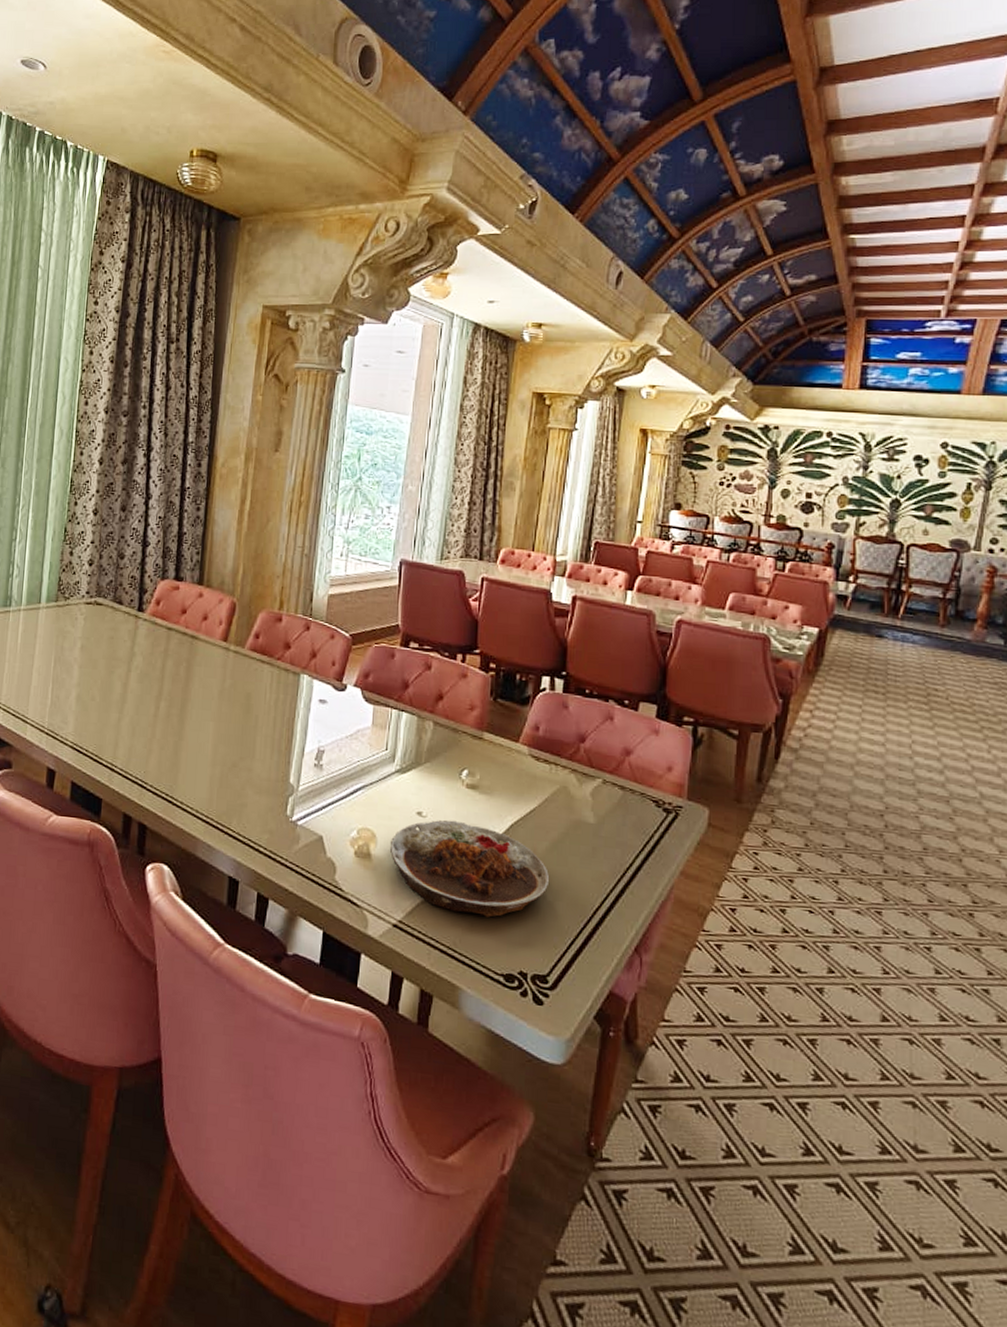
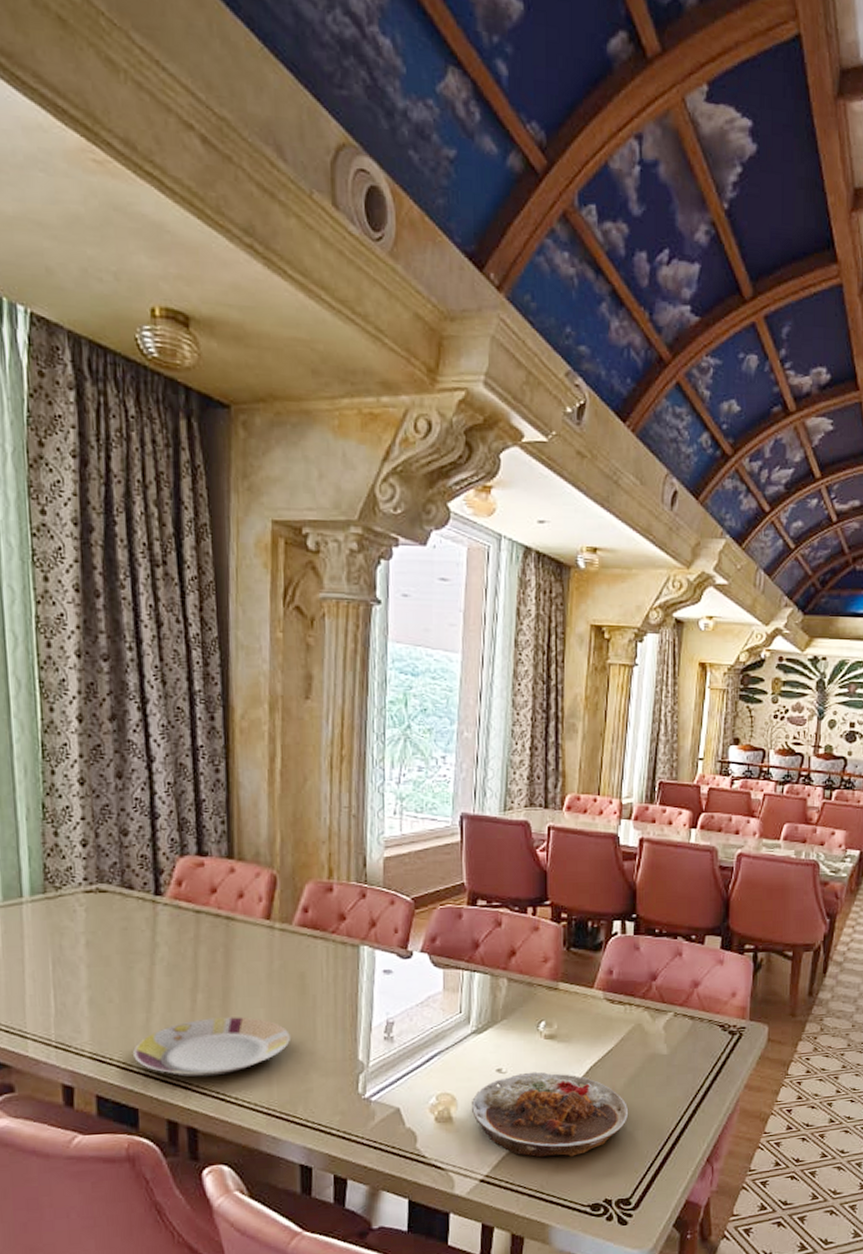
plate: none [104,725,233,779] -> present [133,1017,290,1077]

